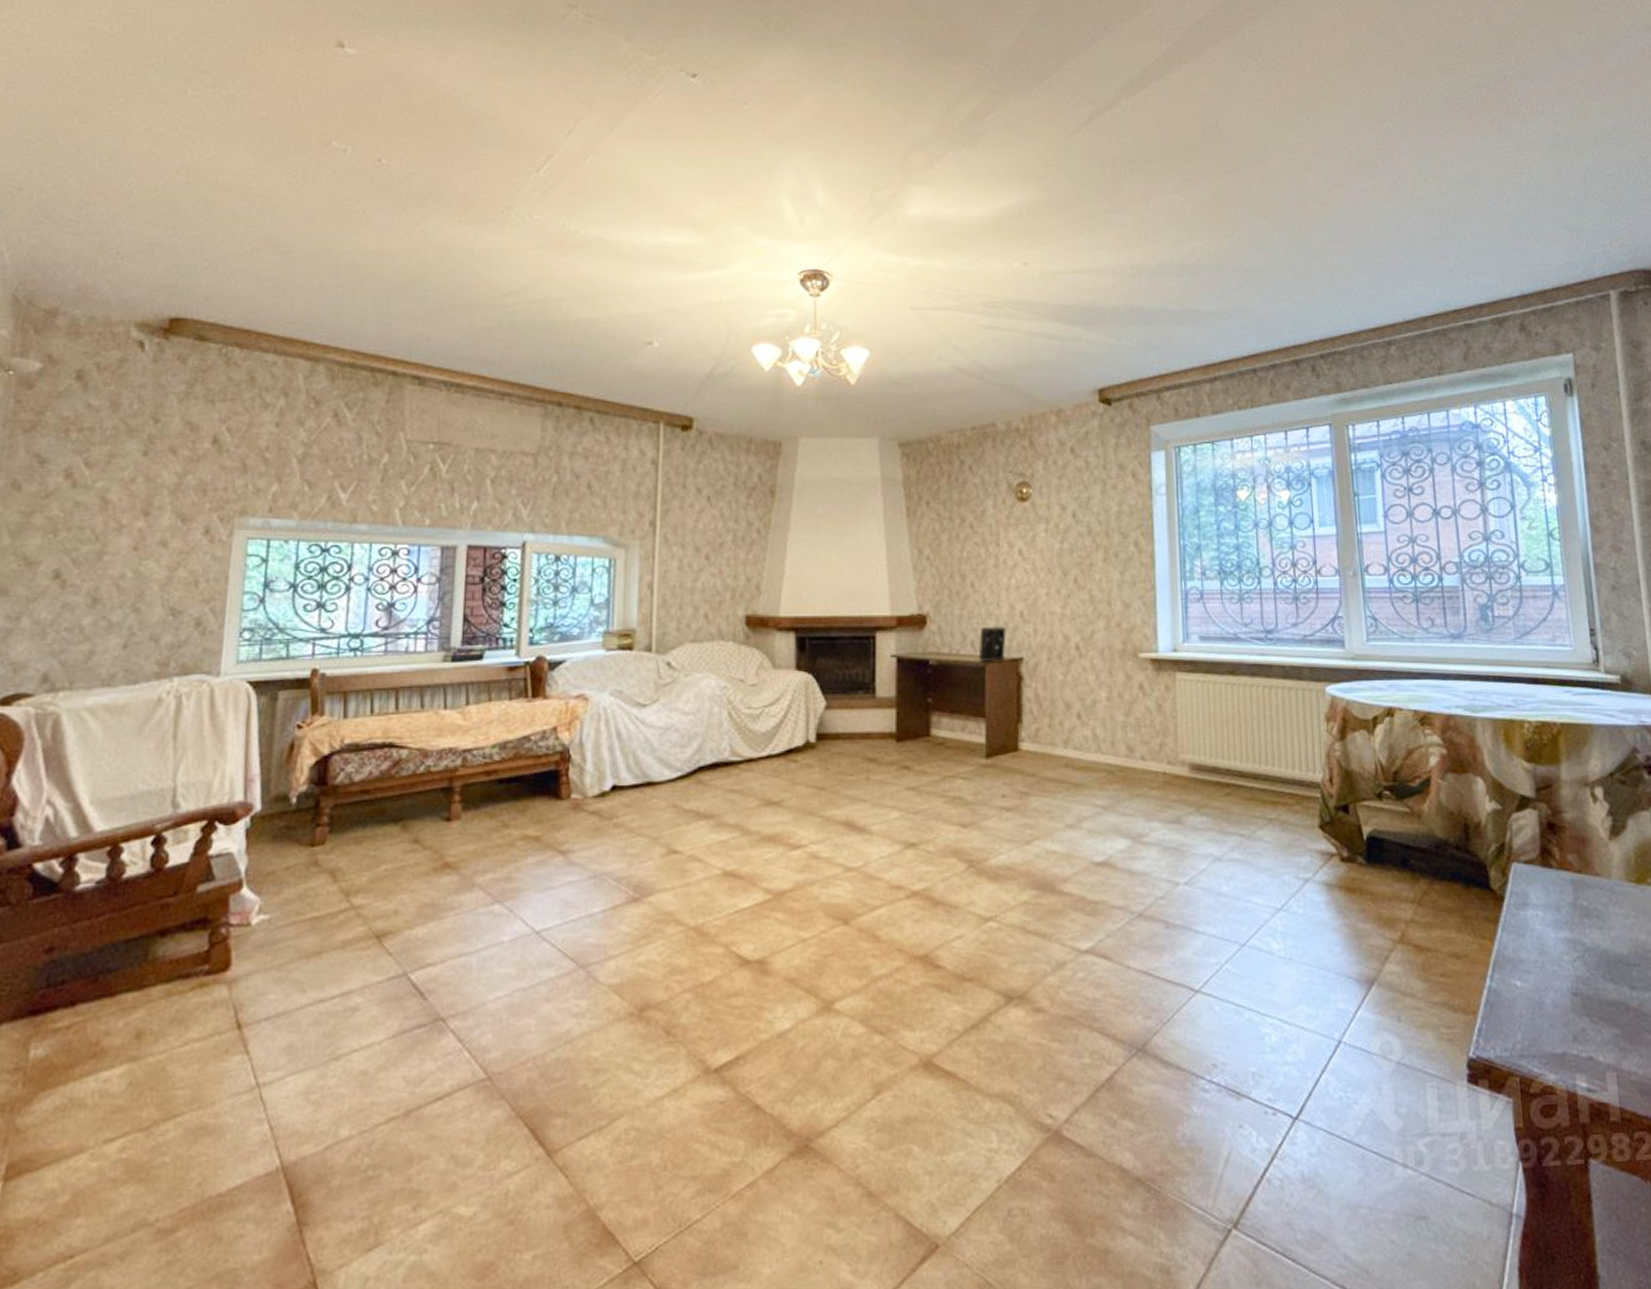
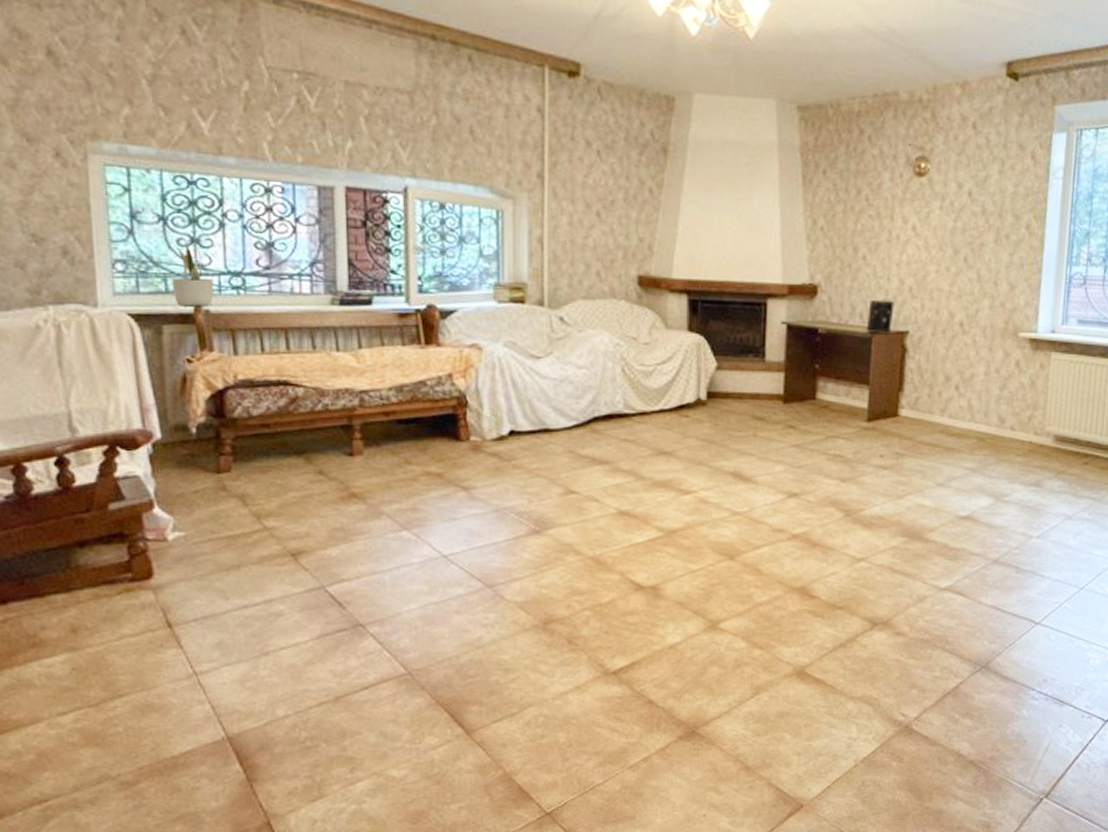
potted plant: none [292,608,334,671] -> present [171,242,214,307]

